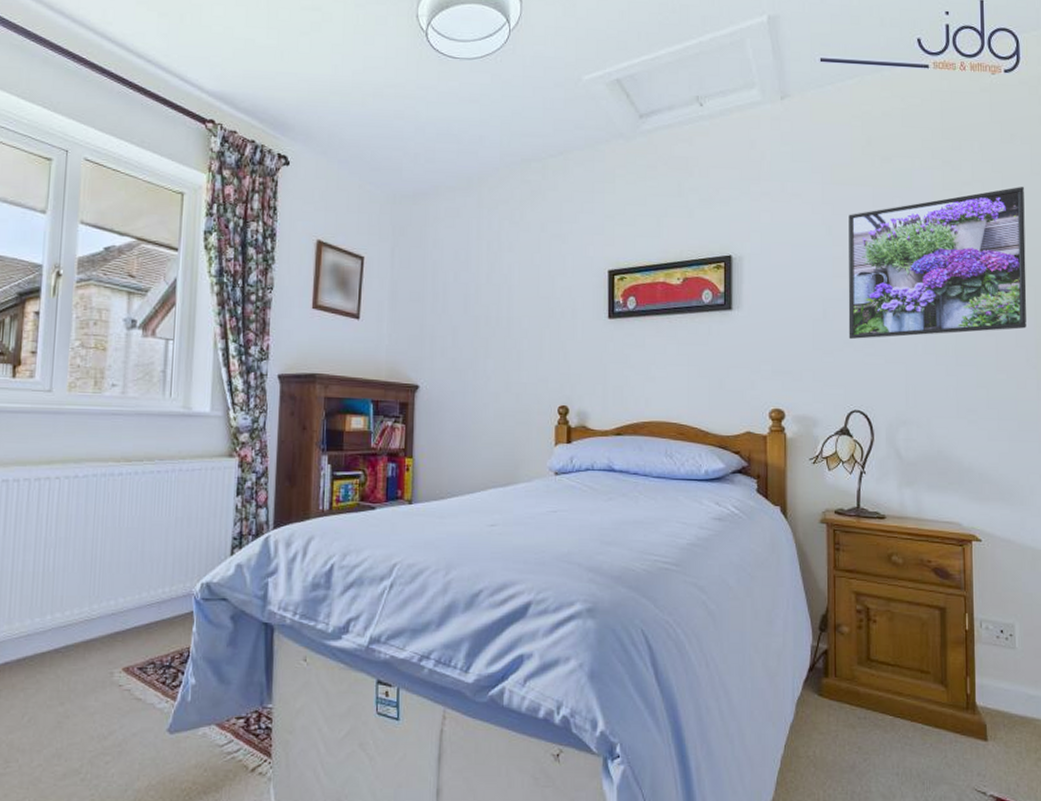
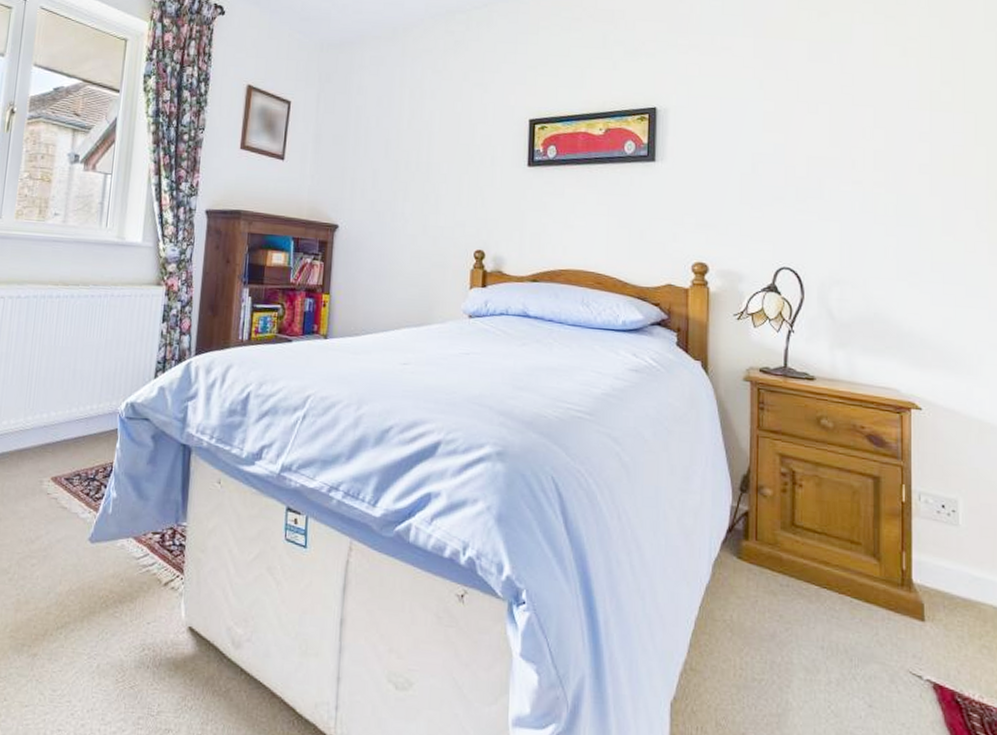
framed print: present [848,187,1027,340] -> none [779,43,978,195]

